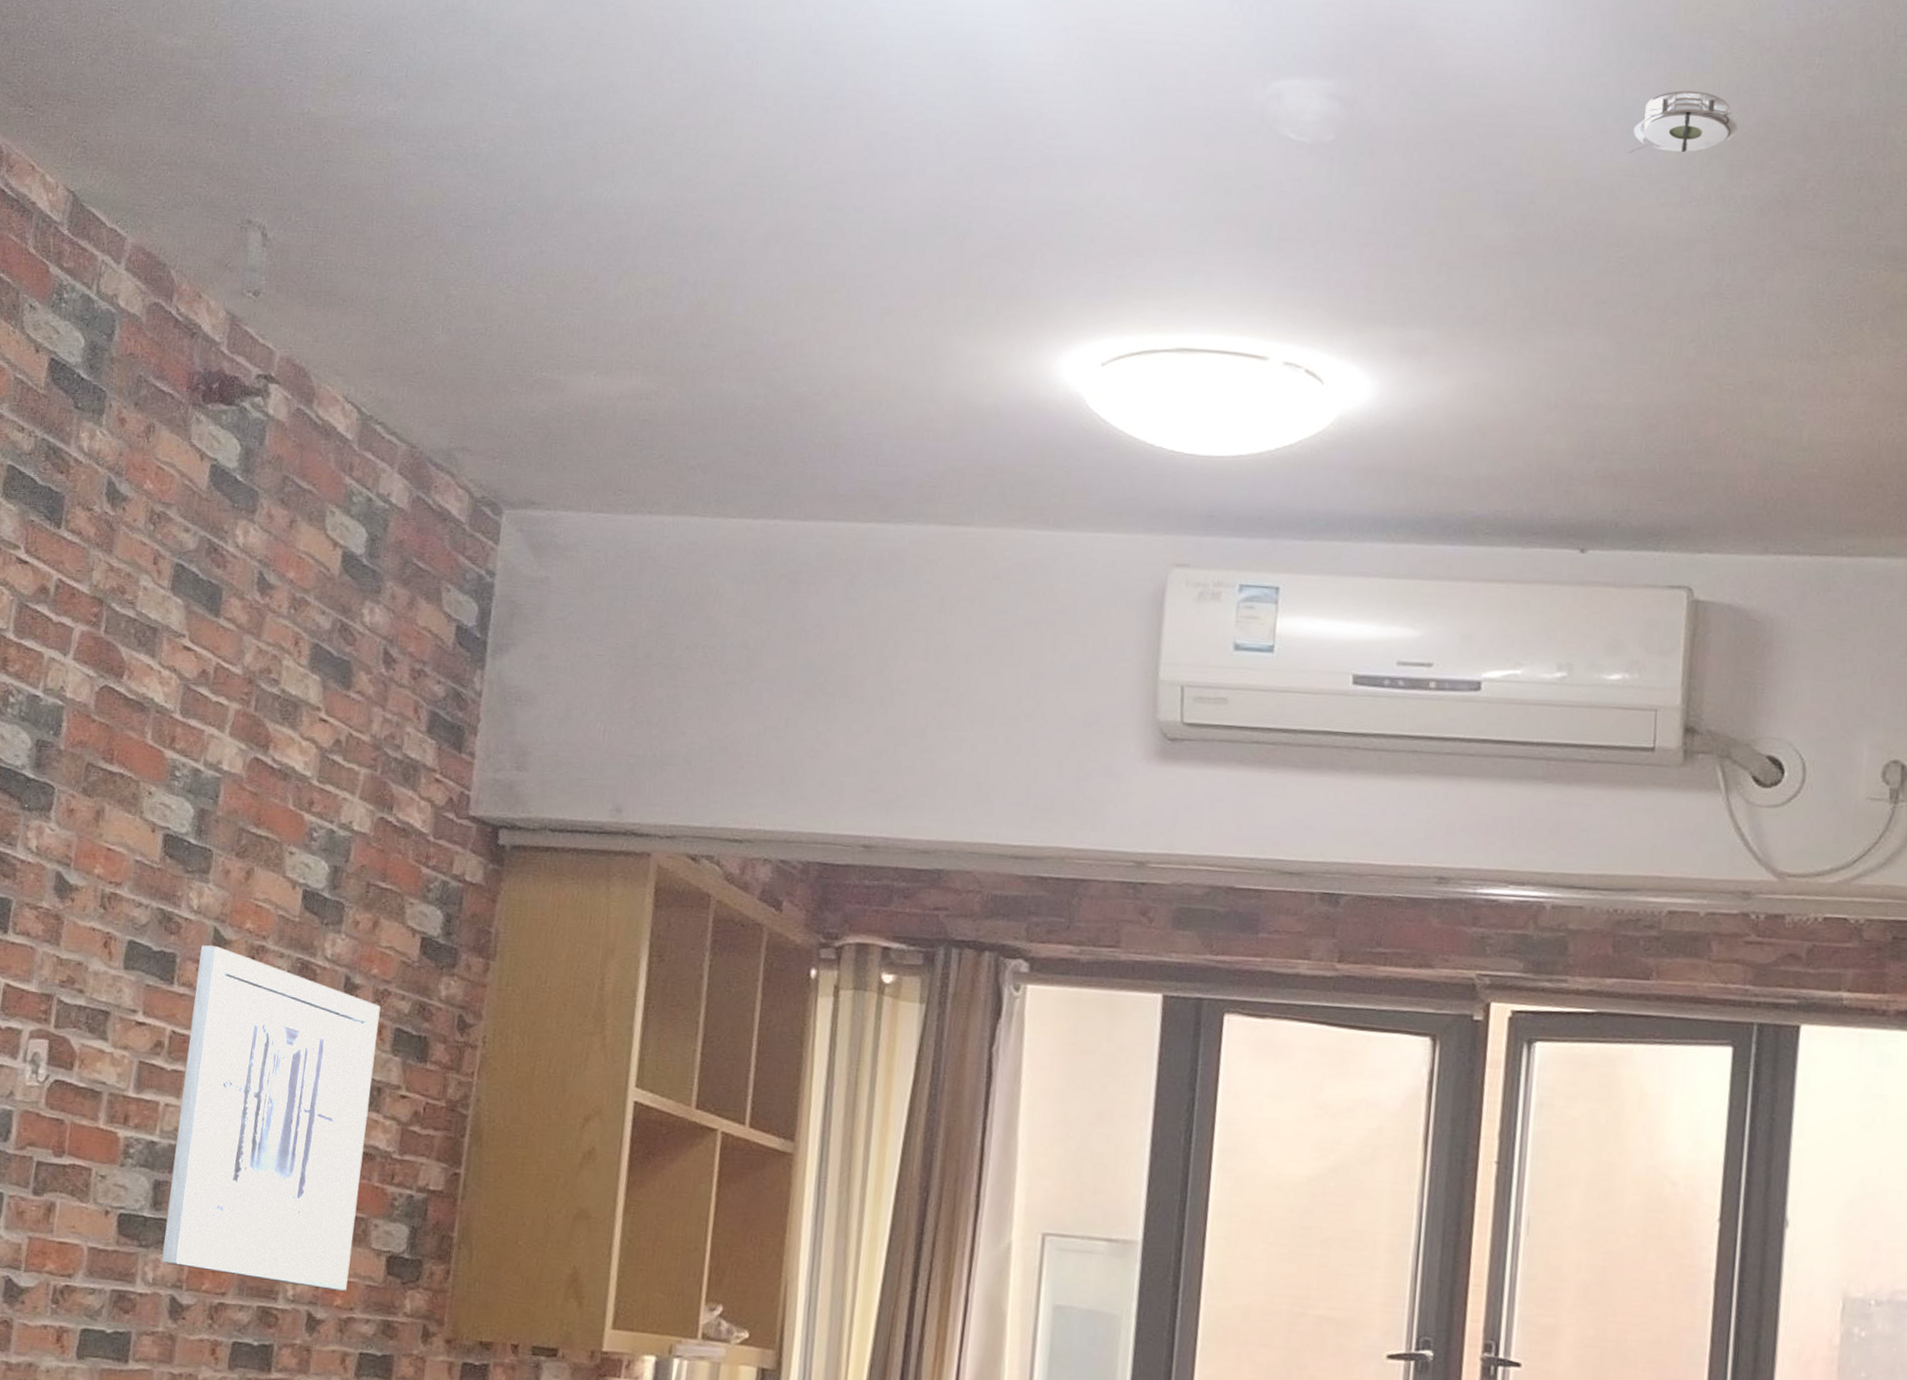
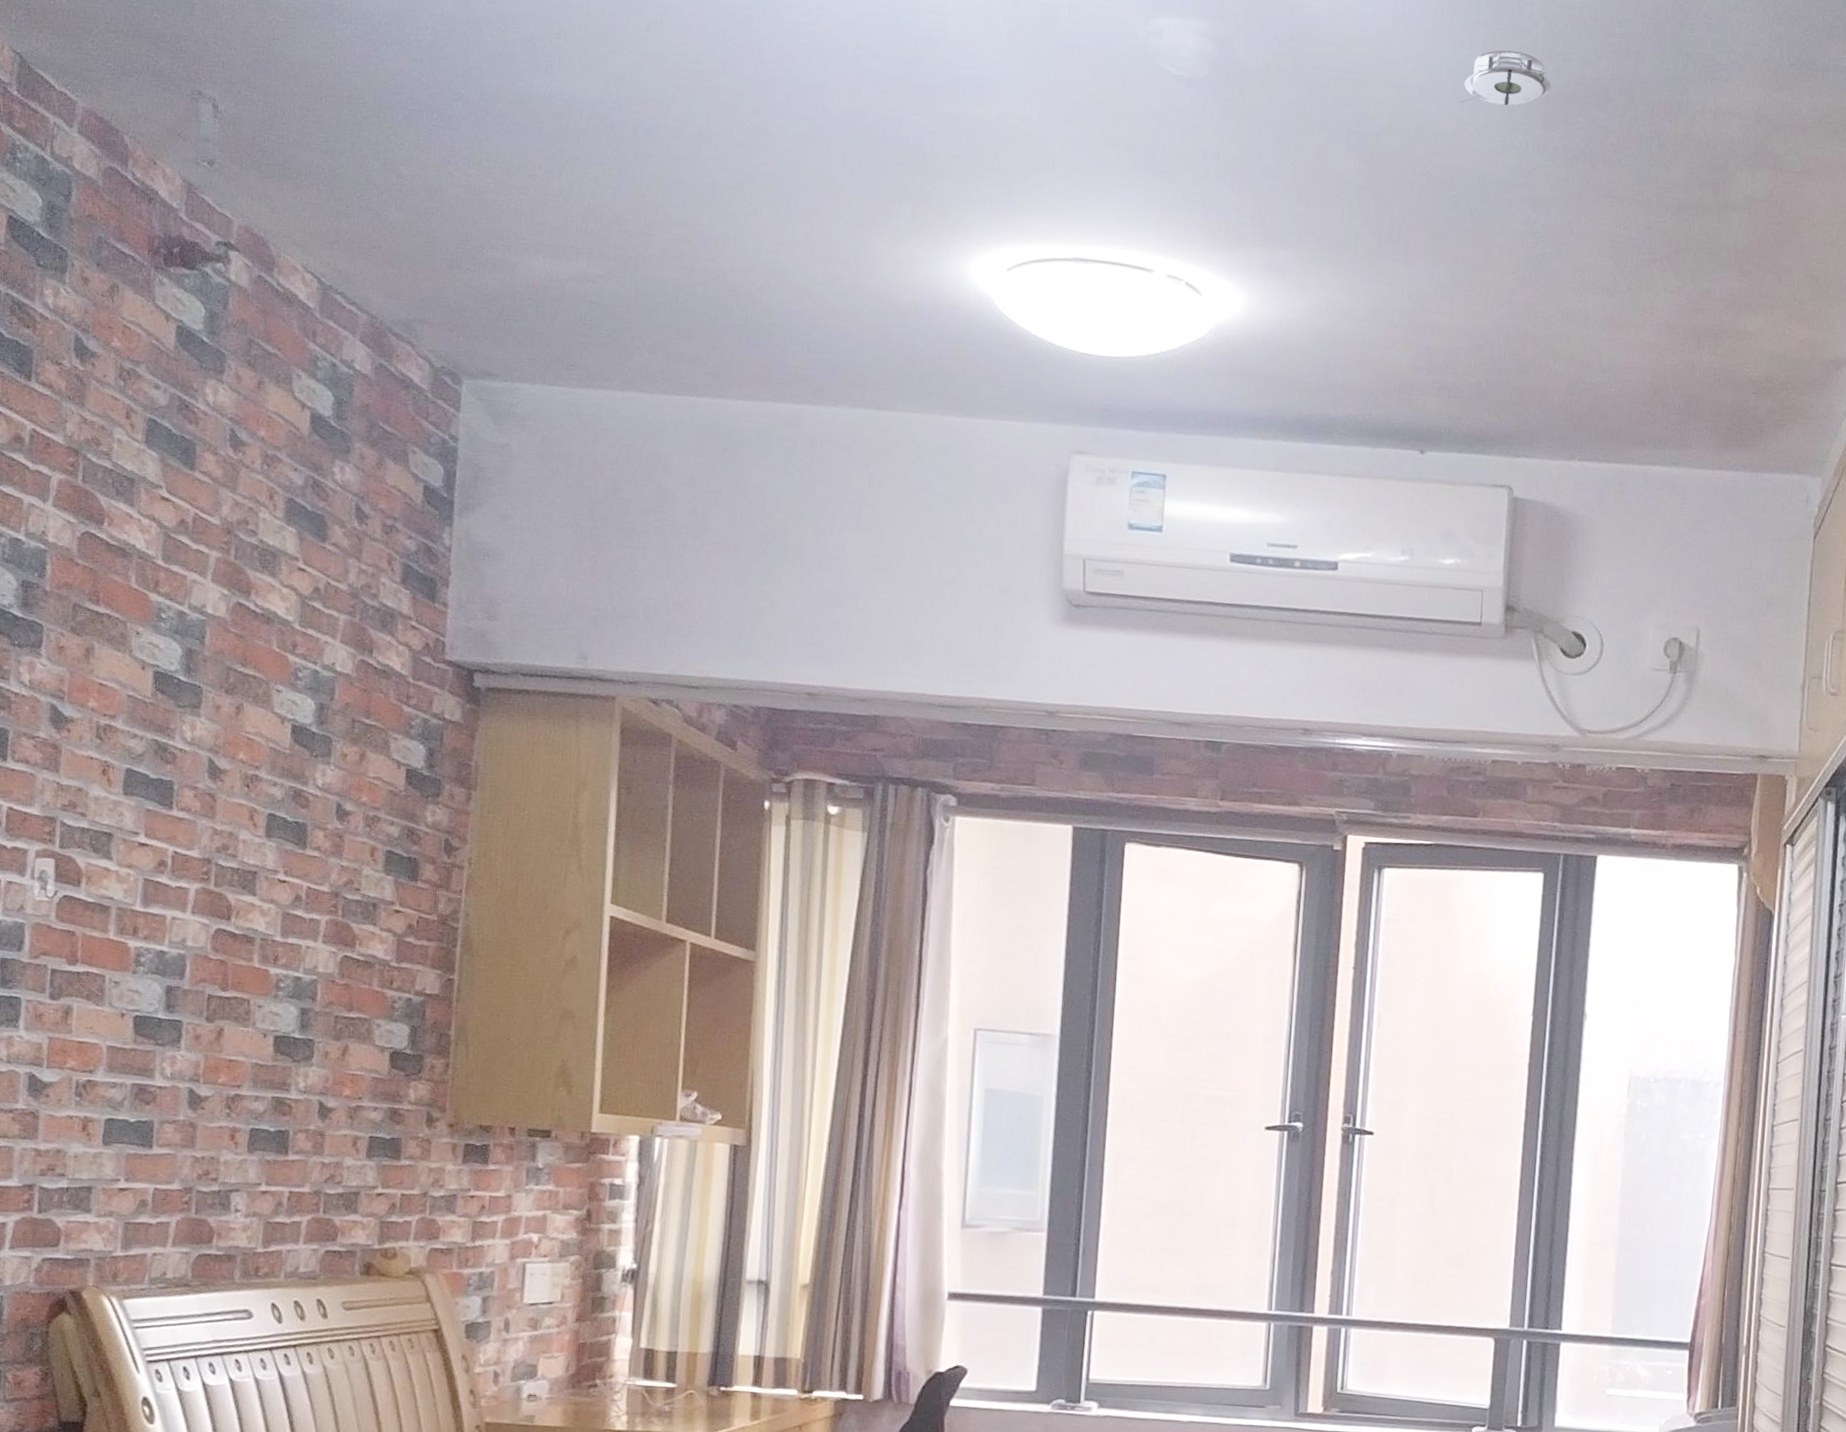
wall art: present [161,945,381,1291] -> none [178,773,372,1083]

